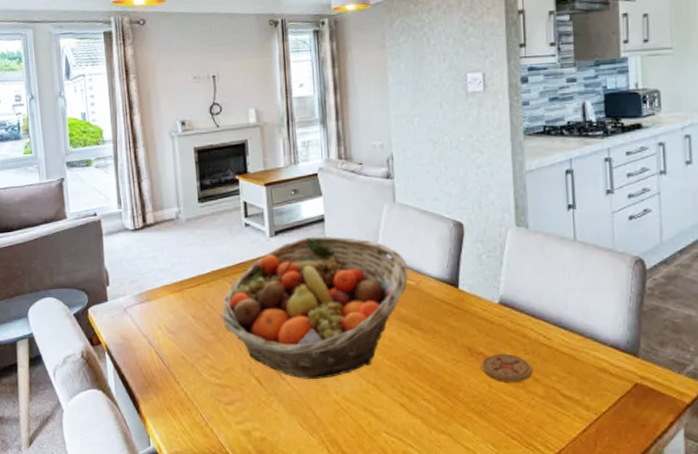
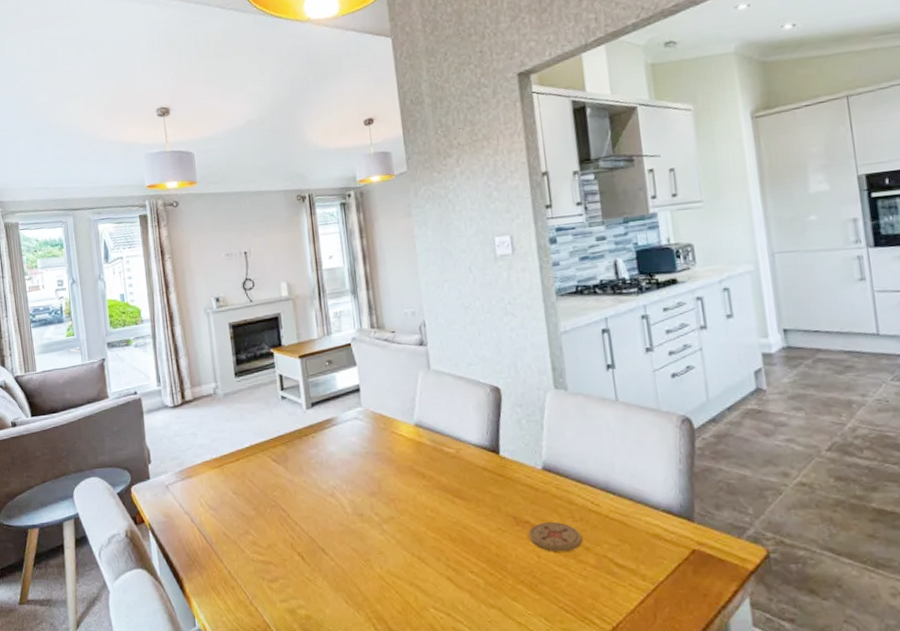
fruit basket: present [221,236,408,379] -> none [261,406,447,554]

